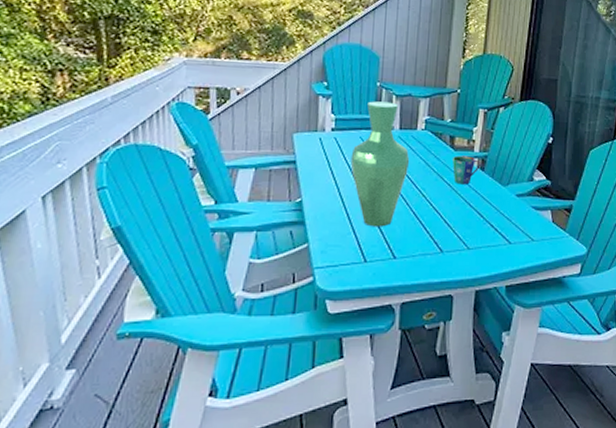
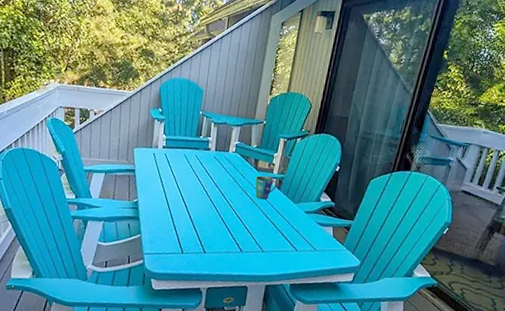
vase: present [350,101,410,227] -> none [175,126,222,227]

